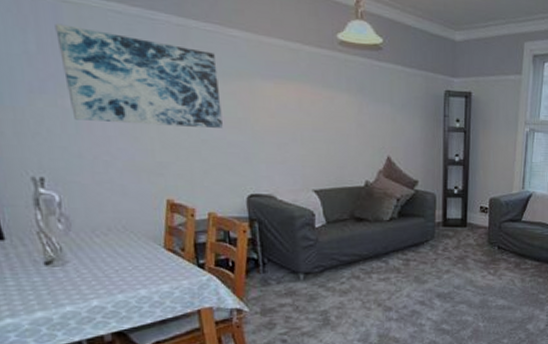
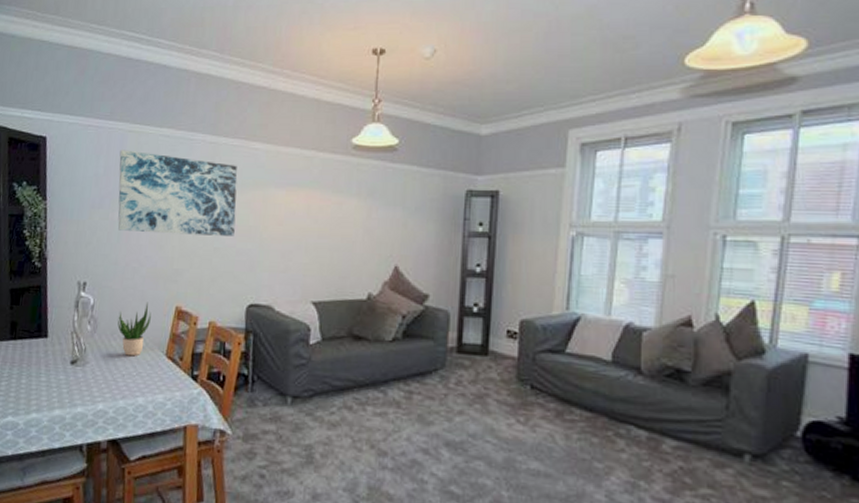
potted plant: none [96,196,139,252] -> present [117,302,151,357]

